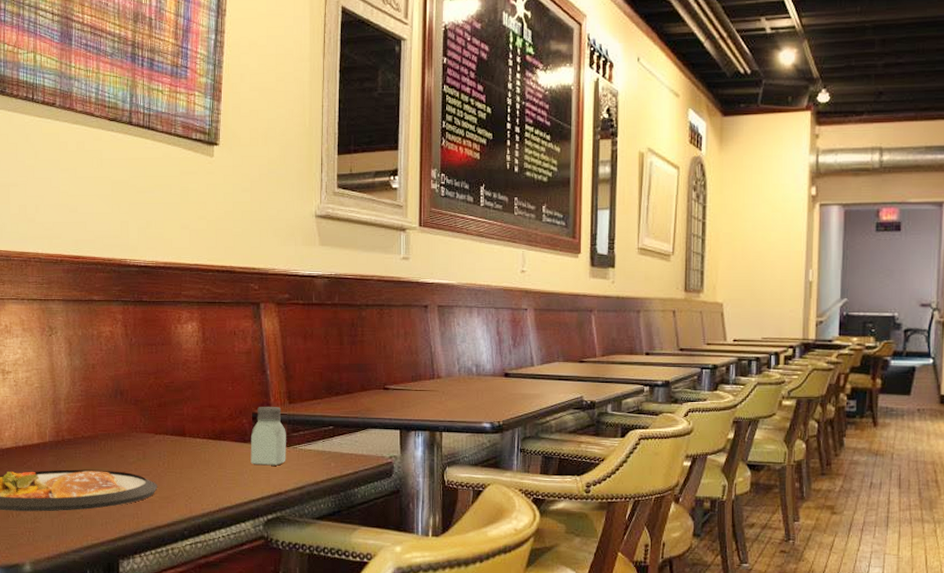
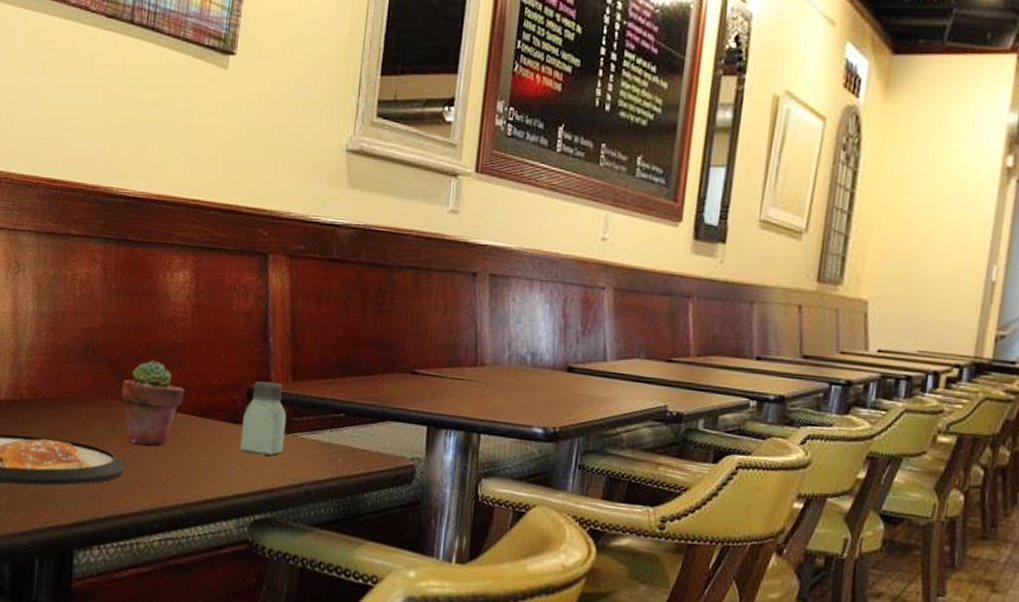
potted succulent: none [148,397,201,467] -> present [121,360,185,445]

